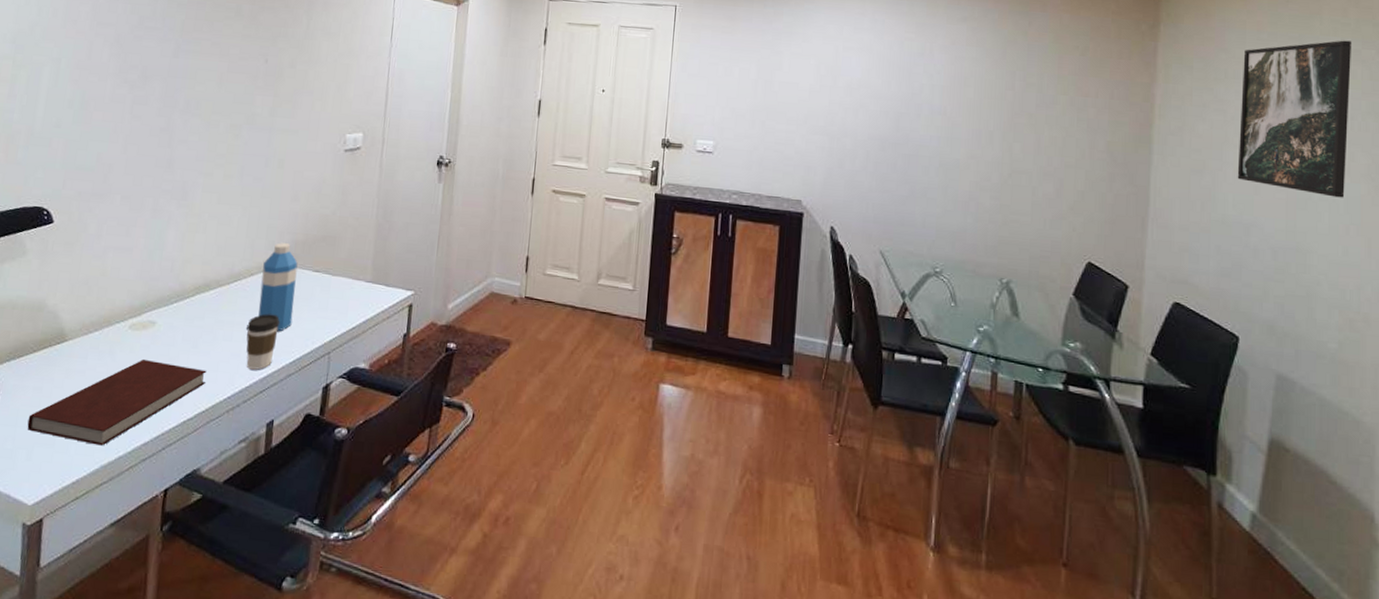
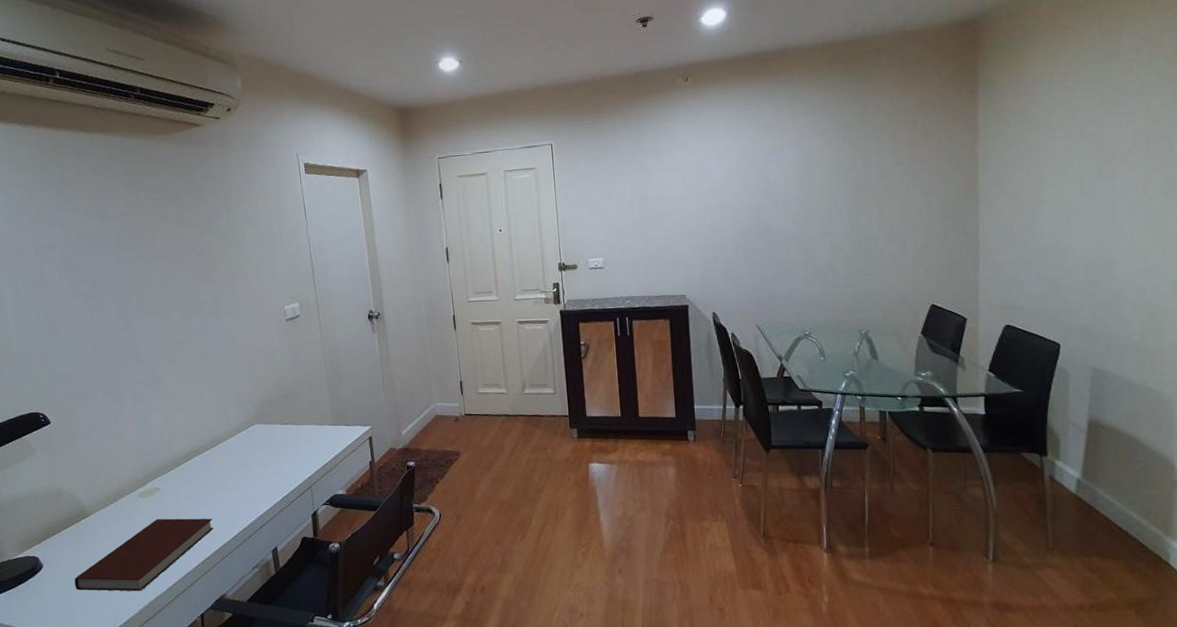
coffee cup: present [246,313,280,370] -> none [237,464,265,511]
water bottle: present [258,242,298,332] -> none [239,405,274,478]
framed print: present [1237,40,1352,198] -> none [1052,75,1146,215]

